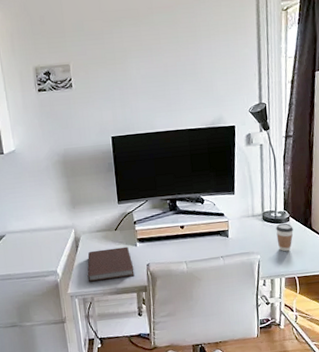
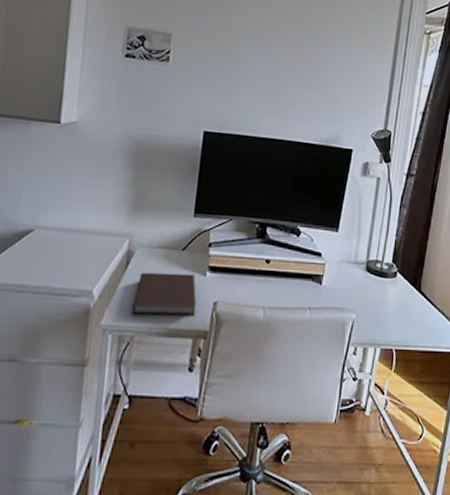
coffee cup: present [276,223,293,252] -> none [378,278,399,315]

